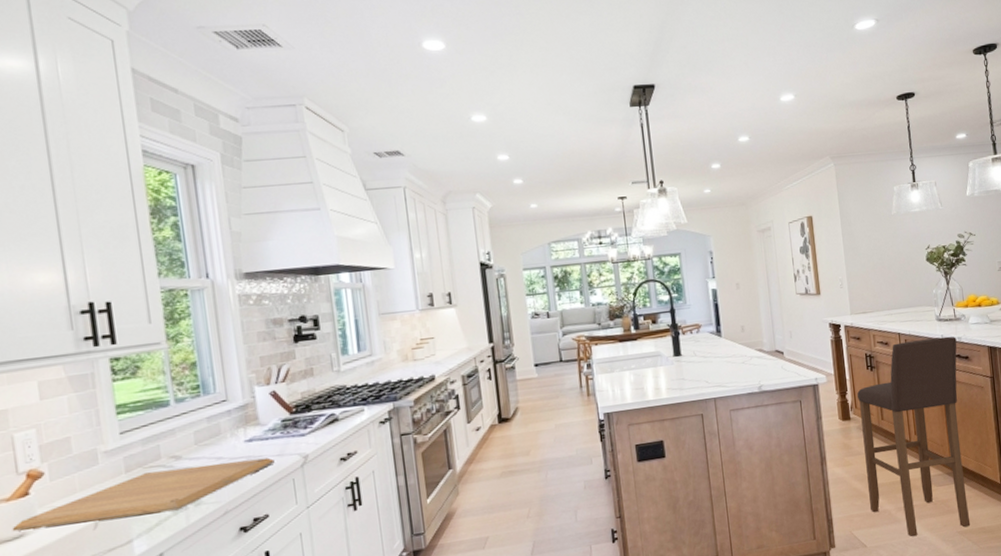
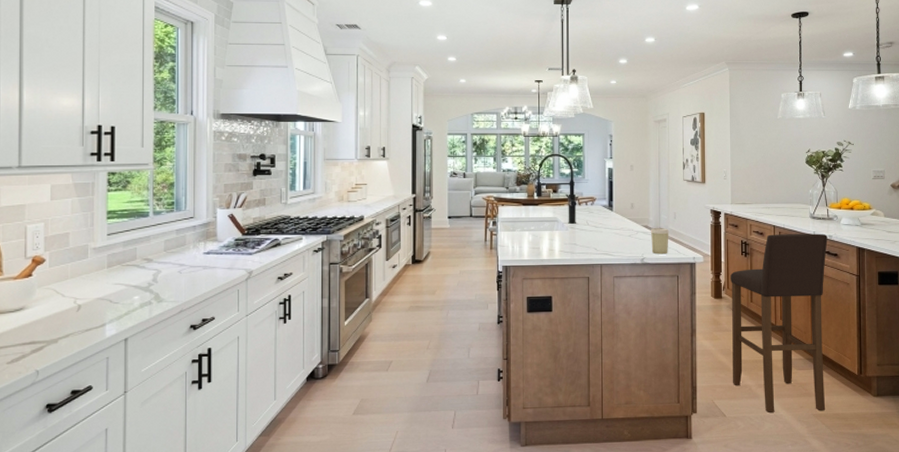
chopping board: present [12,457,275,532] -> none [15,269,225,305]
cup: none [765,349,787,380] -> present [650,228,669,255]

